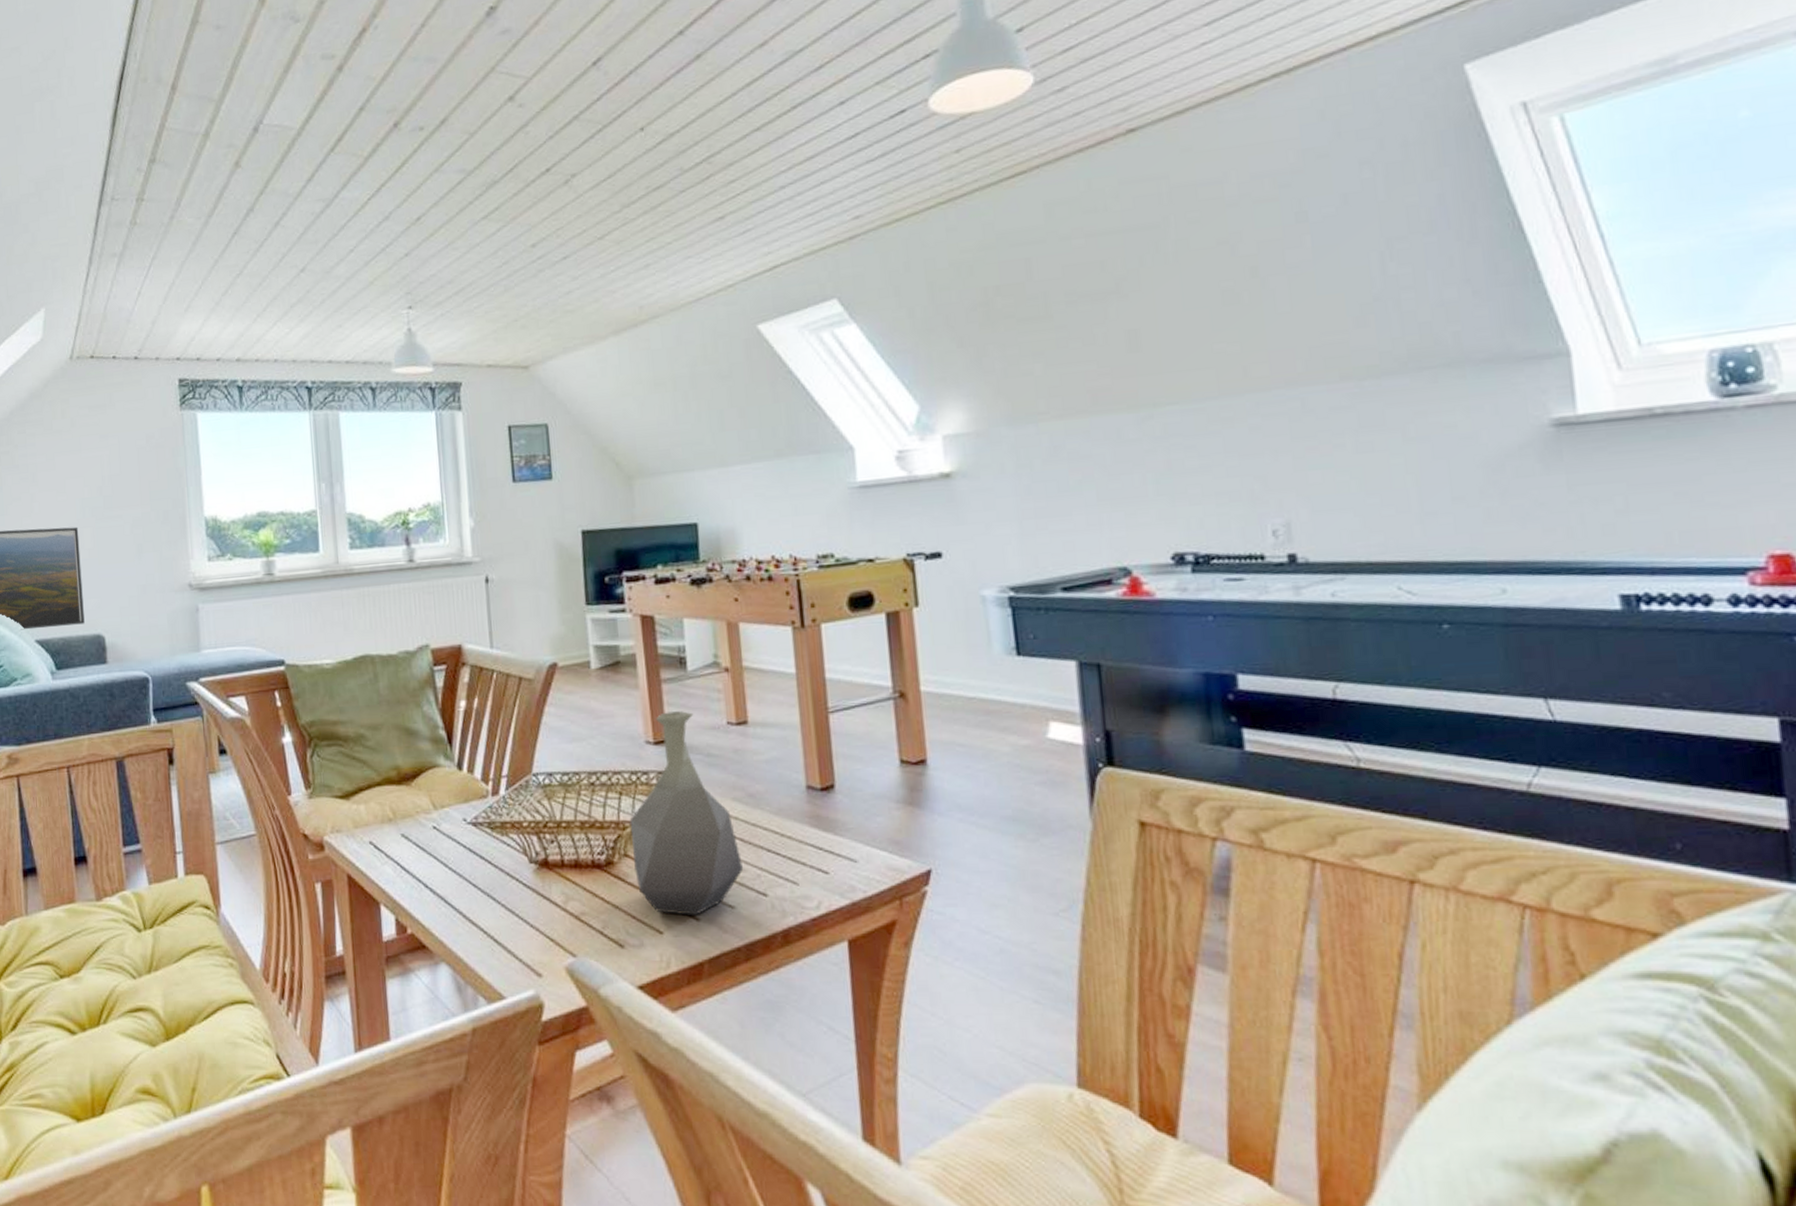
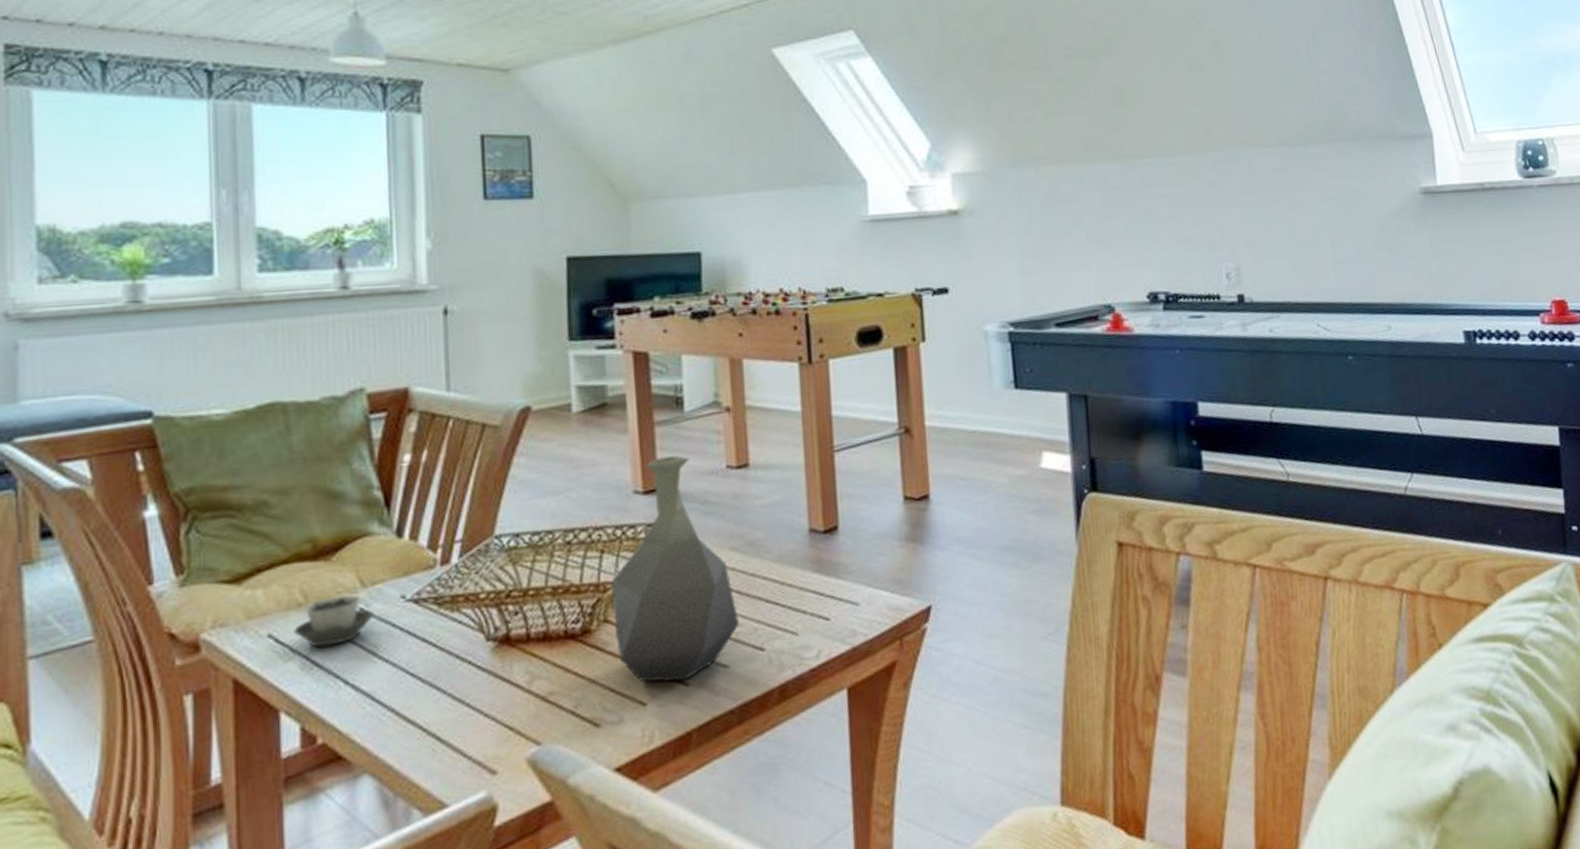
cup: none [387,815,443,855] -> present [293,595,373,648]

